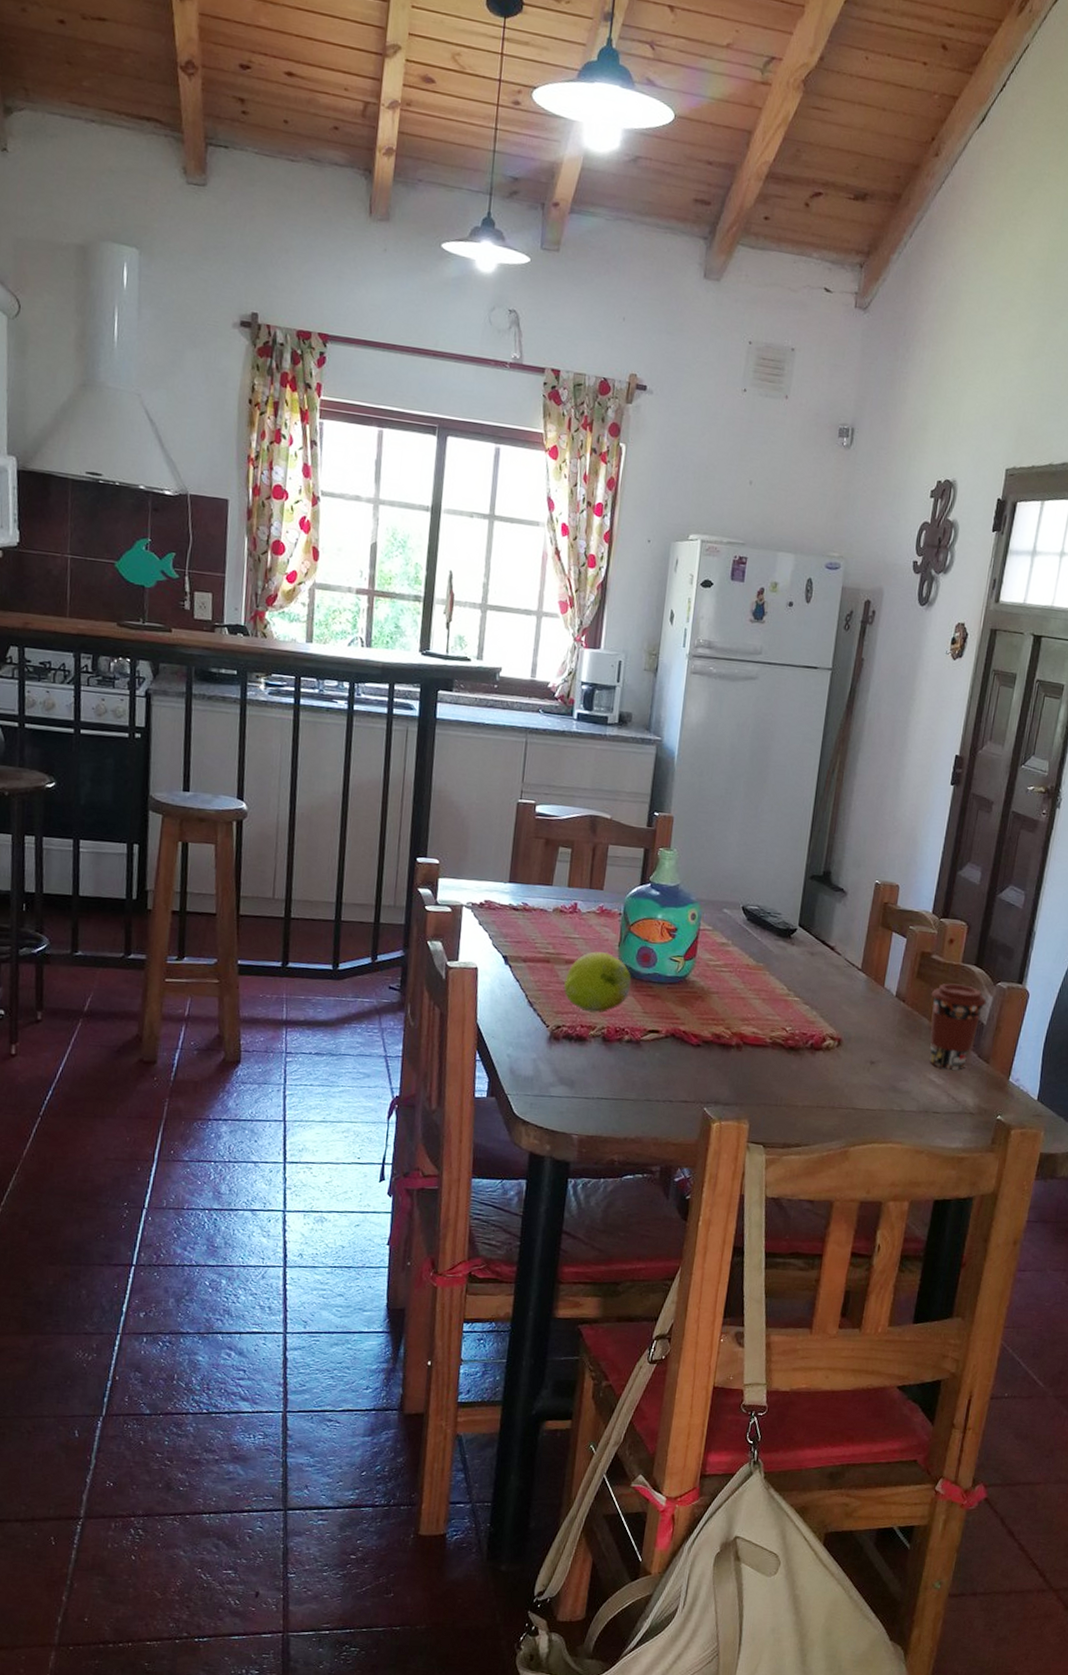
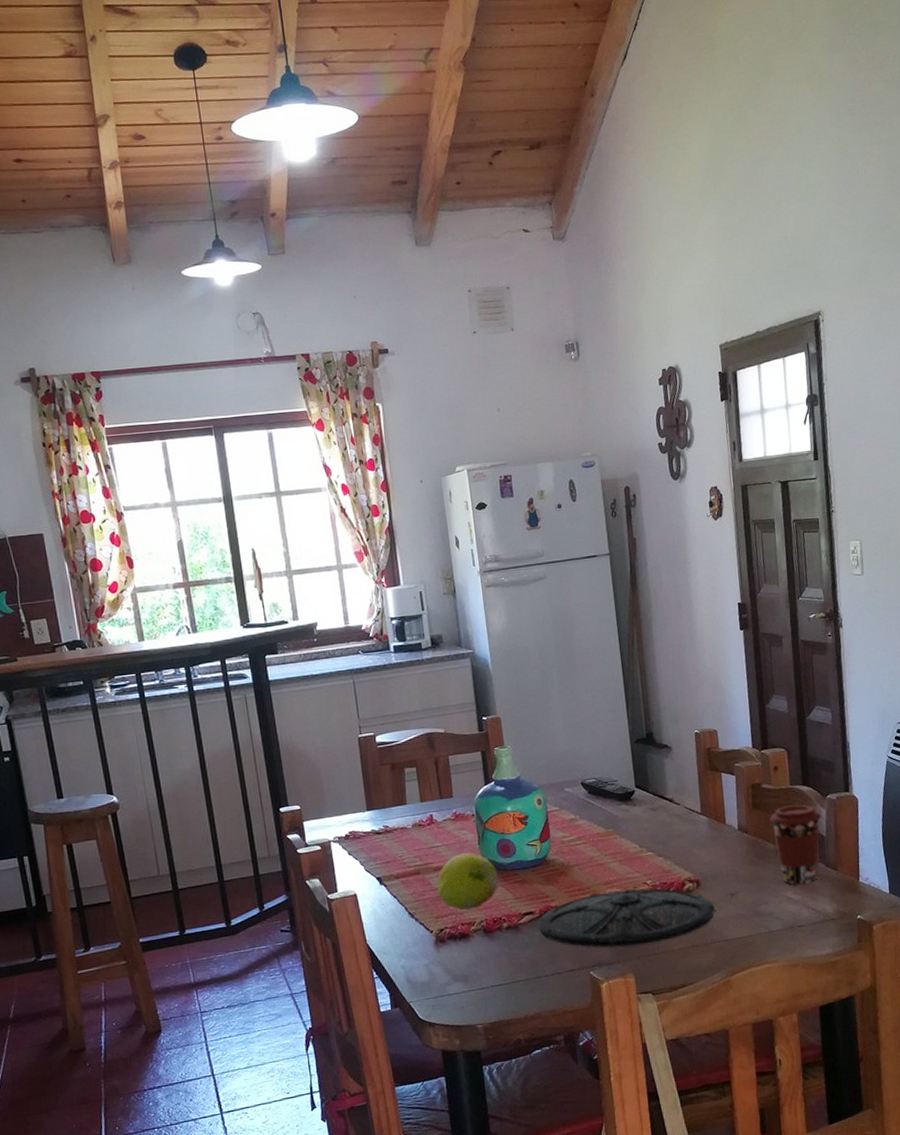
plate: none [661,1027,851,1094] -> present [538,888,715,947]

